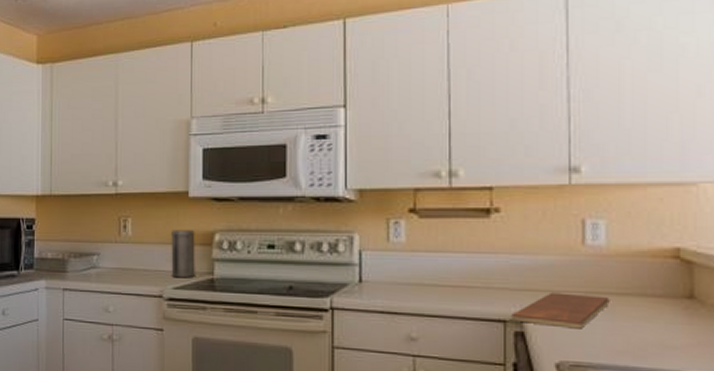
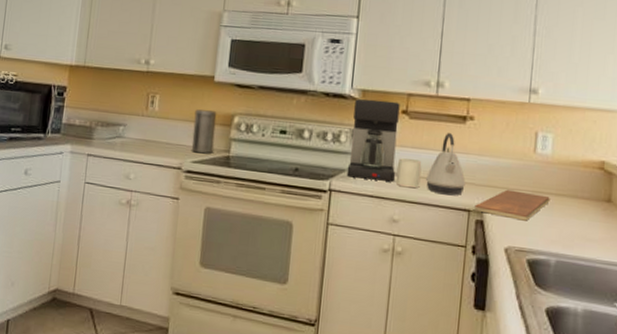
coffee maker: none [350,199,407,294] -> present [346,99,400,182]
mug: none [409,265,440,300] -> present [396,158,422,189]
kettle: none [447,230,497,305] -> present [426,133,466,196]

